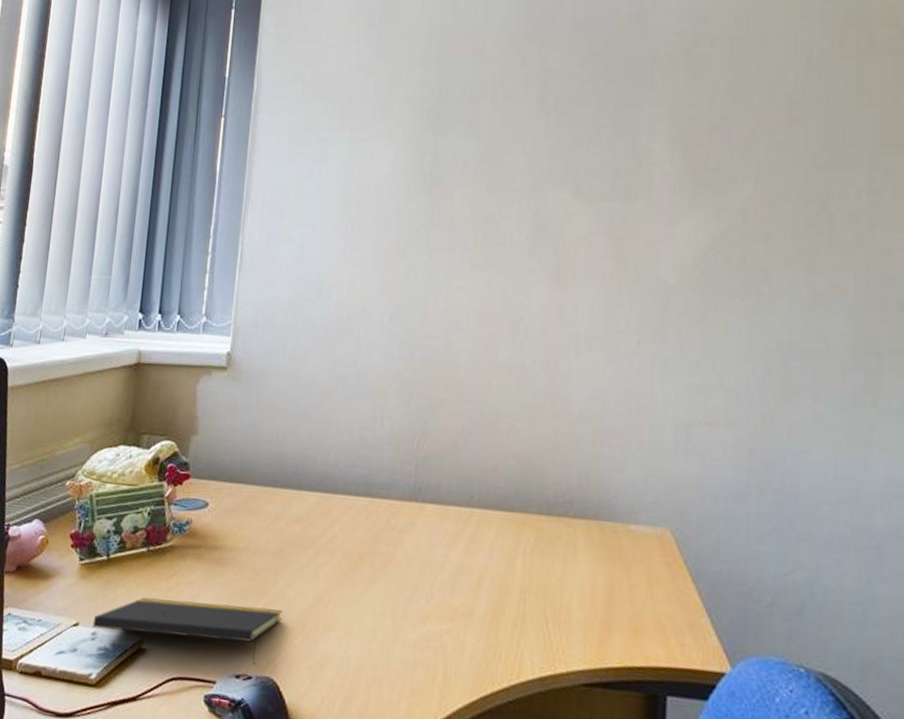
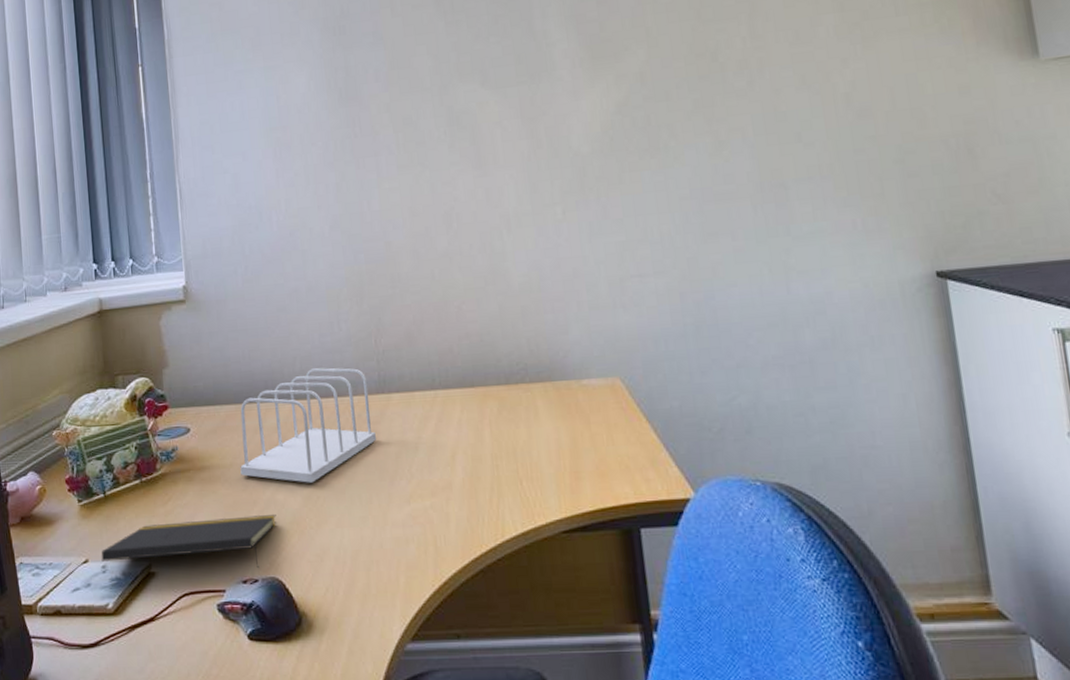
file sorter: none [253,462,402,584] -> present [240,367,376,483]

